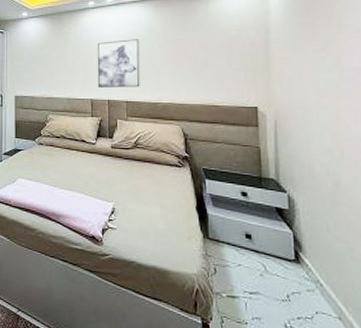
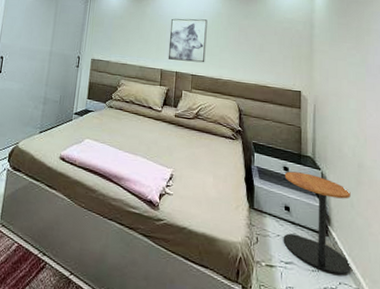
side table: none [242,196,330,304] -> present [283,171,352,275]

